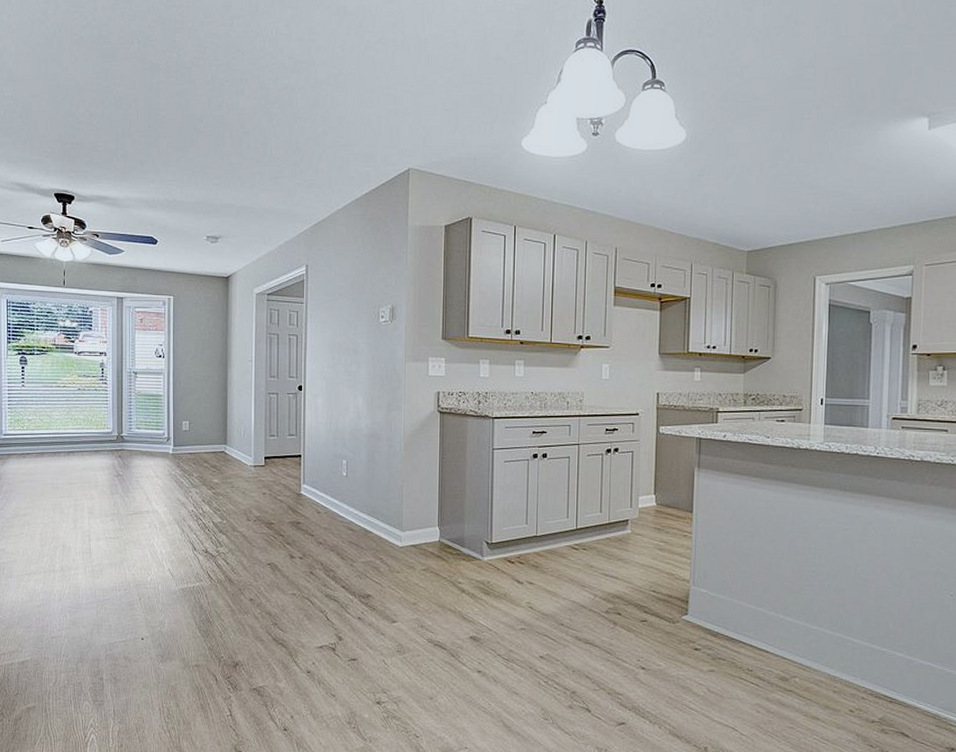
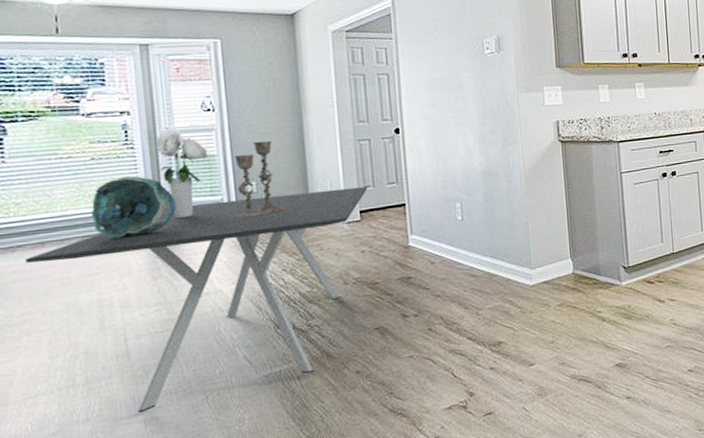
dining table: none [31,435,273,602] -> present [25,186,368,413]
decorative bowl: none [75,405,131,457] -> present [91,176,176,239]
bouquet: none [121,370,156,445] -> present [155,128,207,218]
candlestick: none [171,386,210,452] -> present [234,140,288,219]

